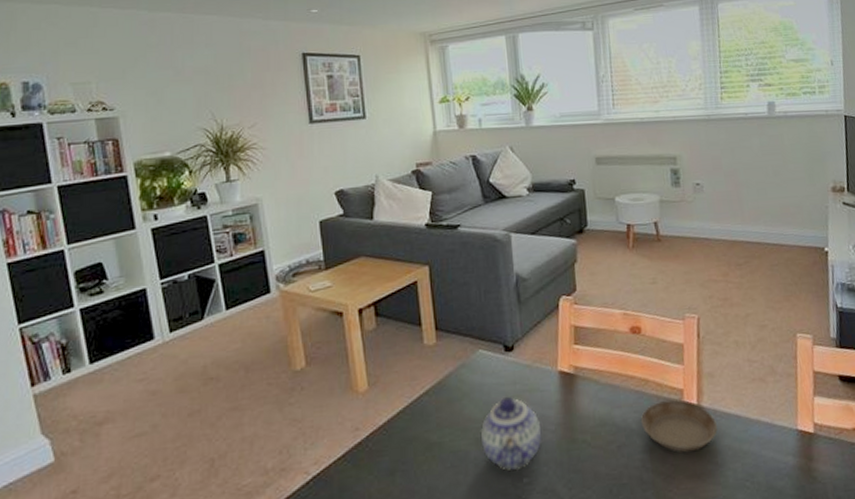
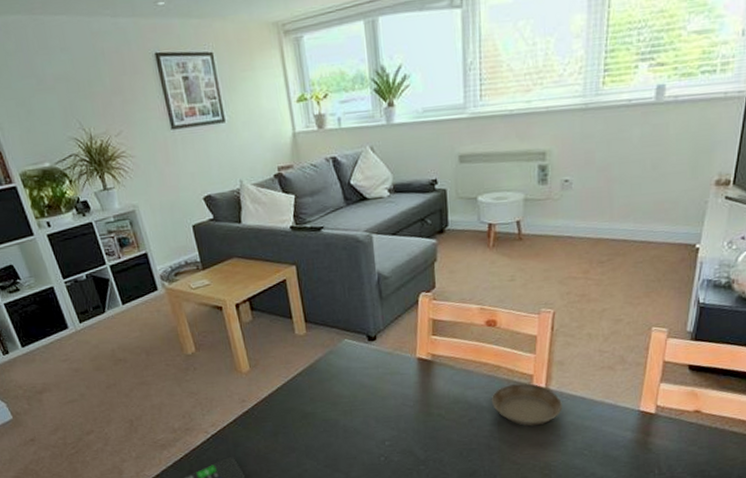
teapot: present [480,396,543,471] -> none [347,377,402,436]

